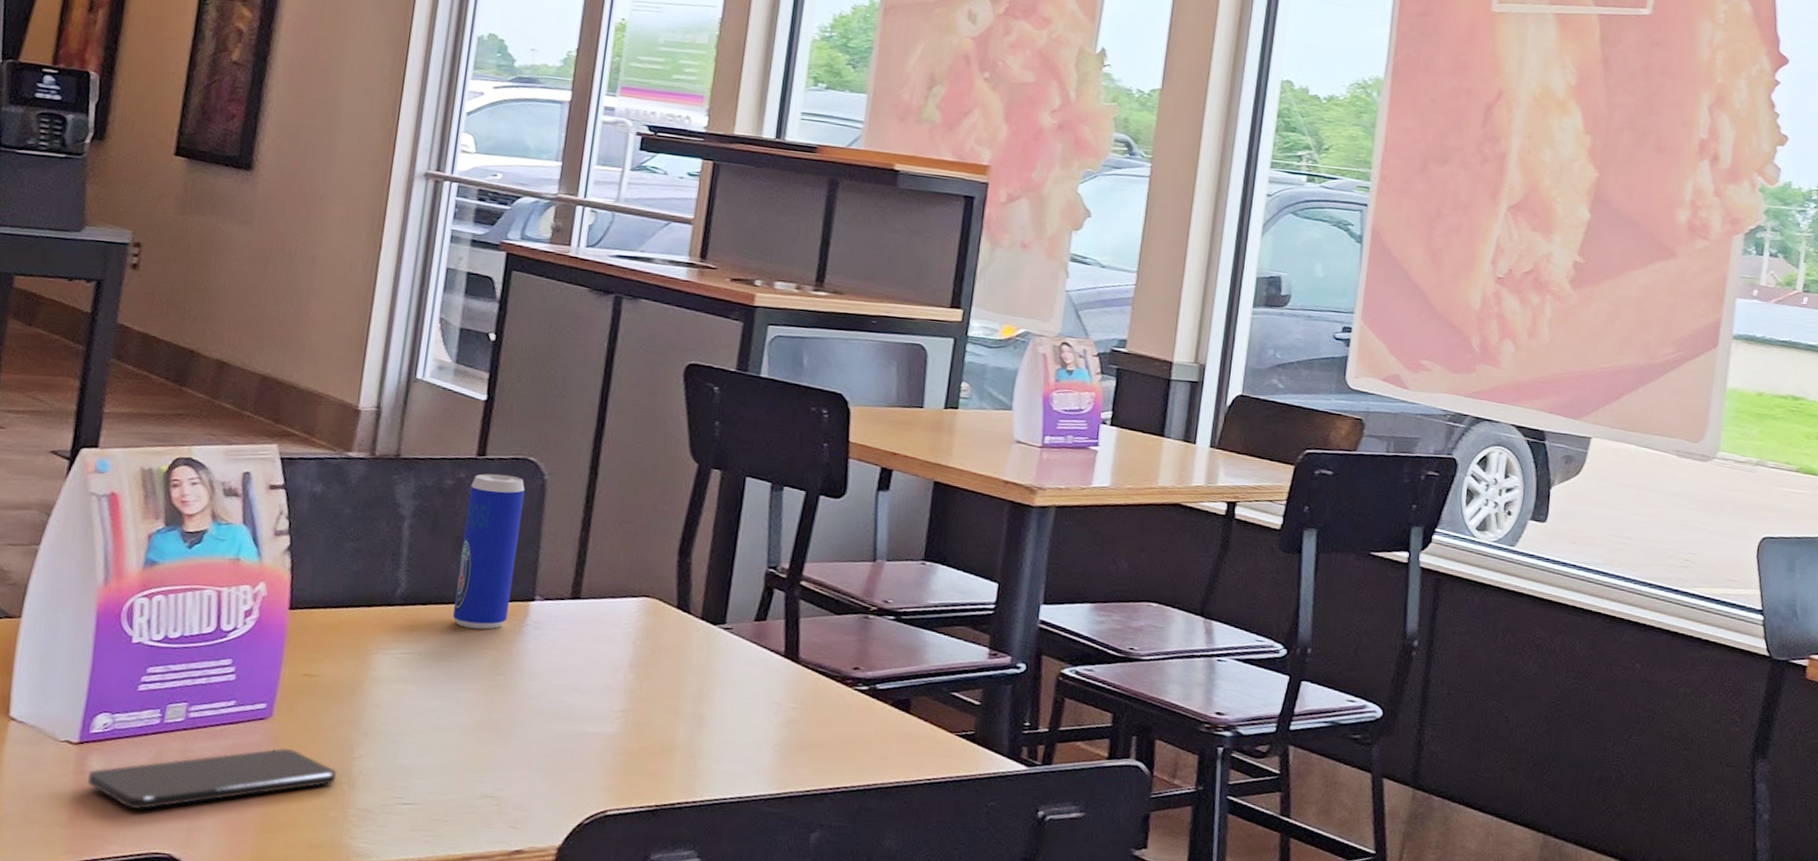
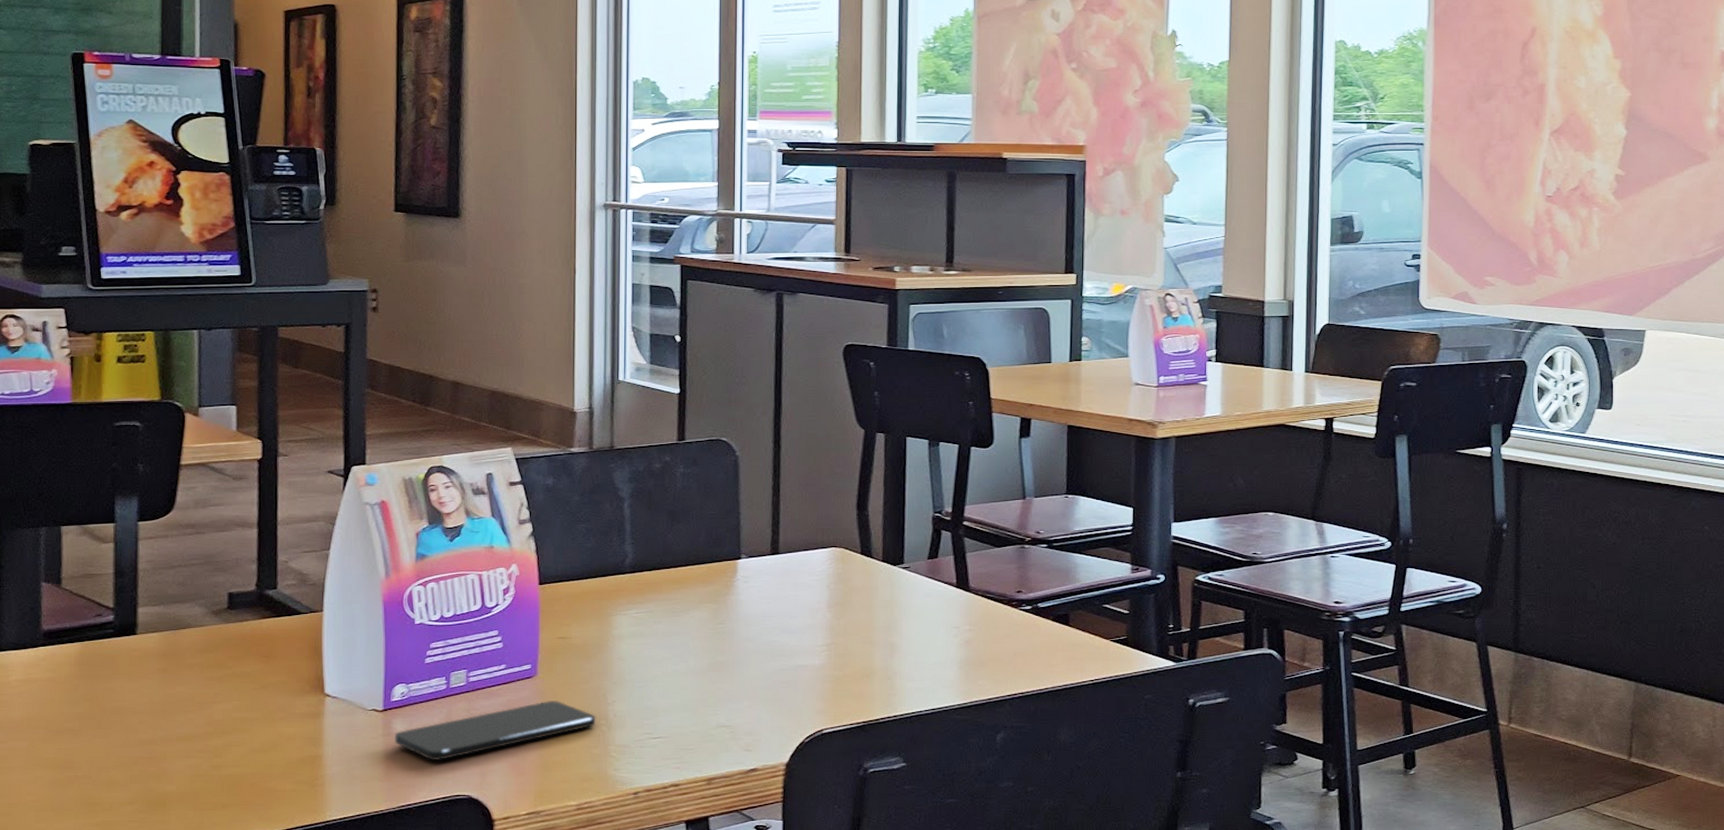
beverage can: present [452,473,525,630] -> none [674,454,721,587]

